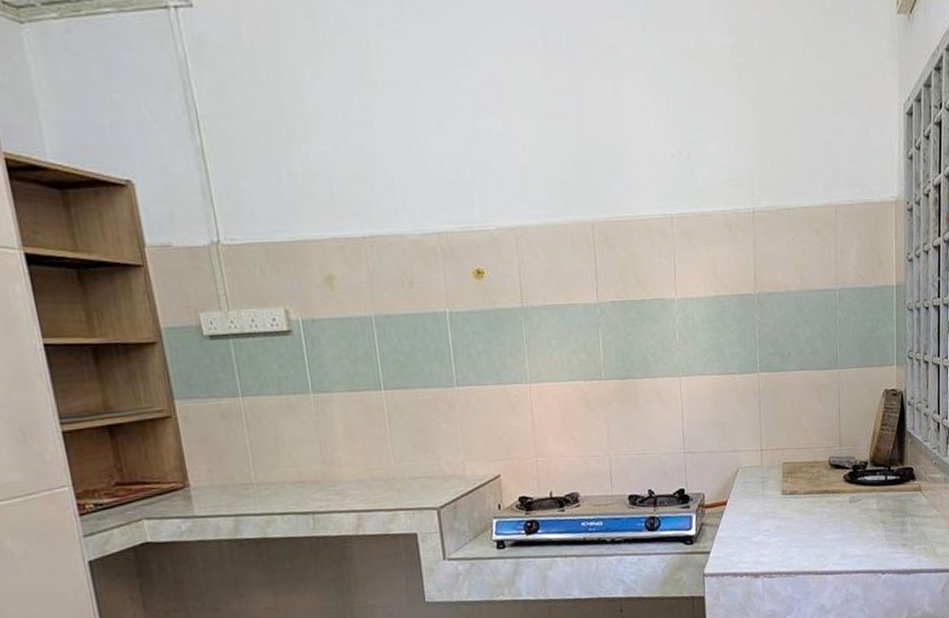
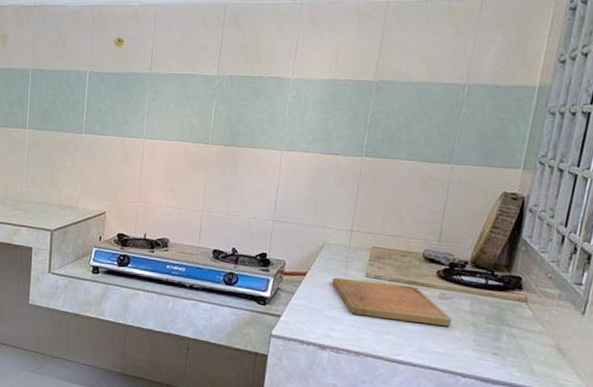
cutting board: none [752,495,864,535] -> present [331,277,451,326]

